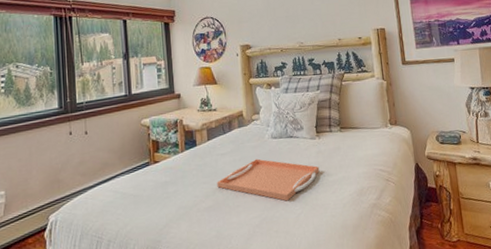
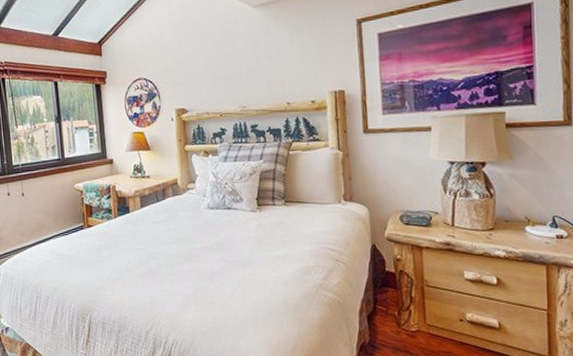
serving tray: present [217,158,320,201] -> none [150,229,260,274]

